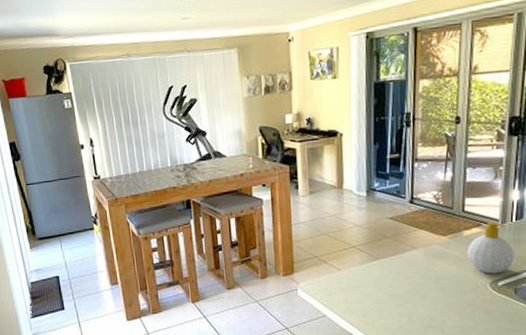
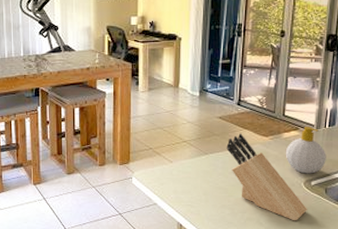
knife block: none [400,234,495,326] -> present [226,133,307,221]

